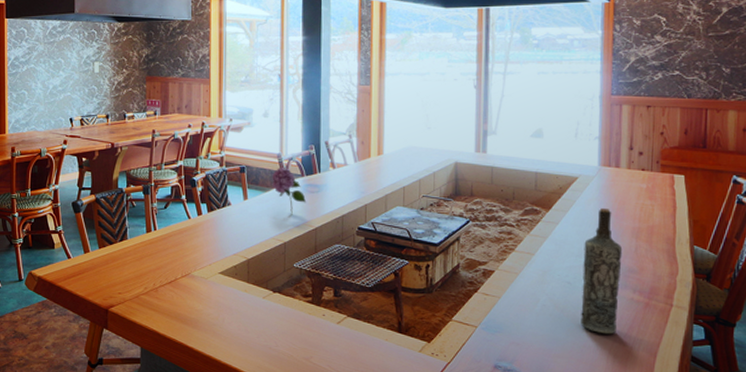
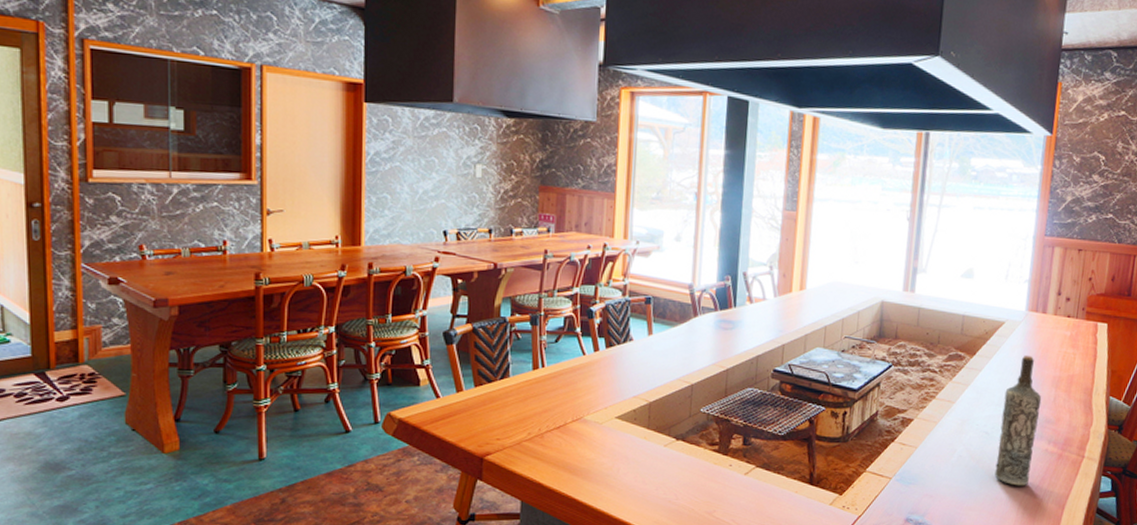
flower: present [272,168,307,215] -> none [681,300,719,354]

